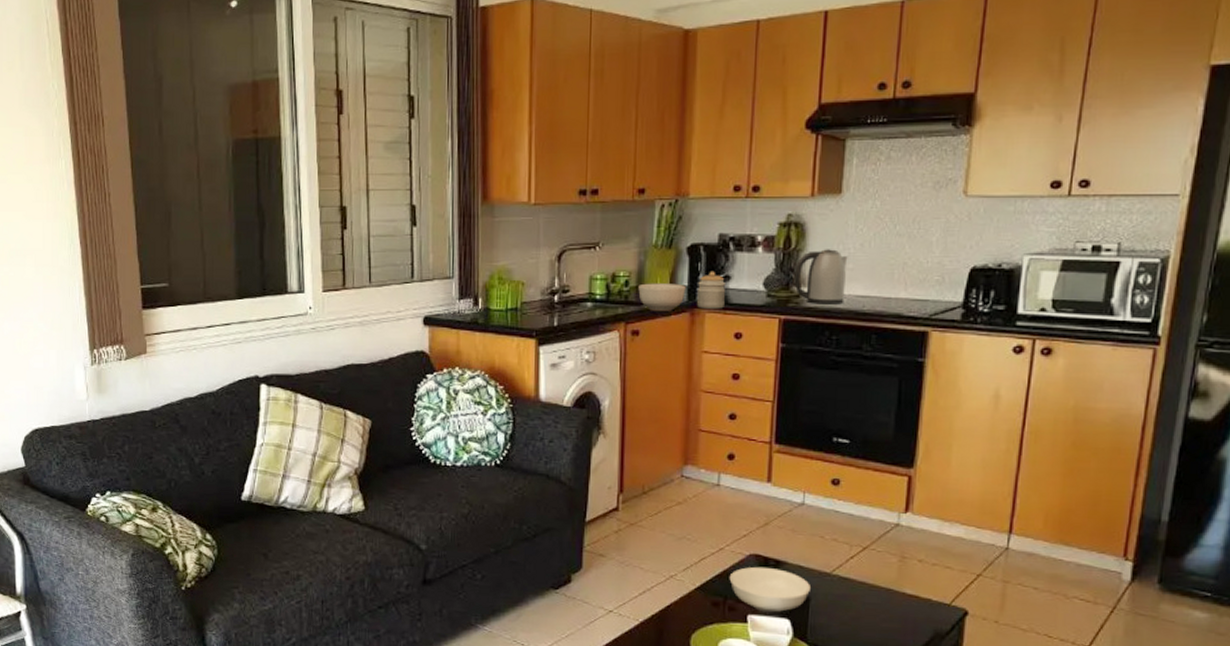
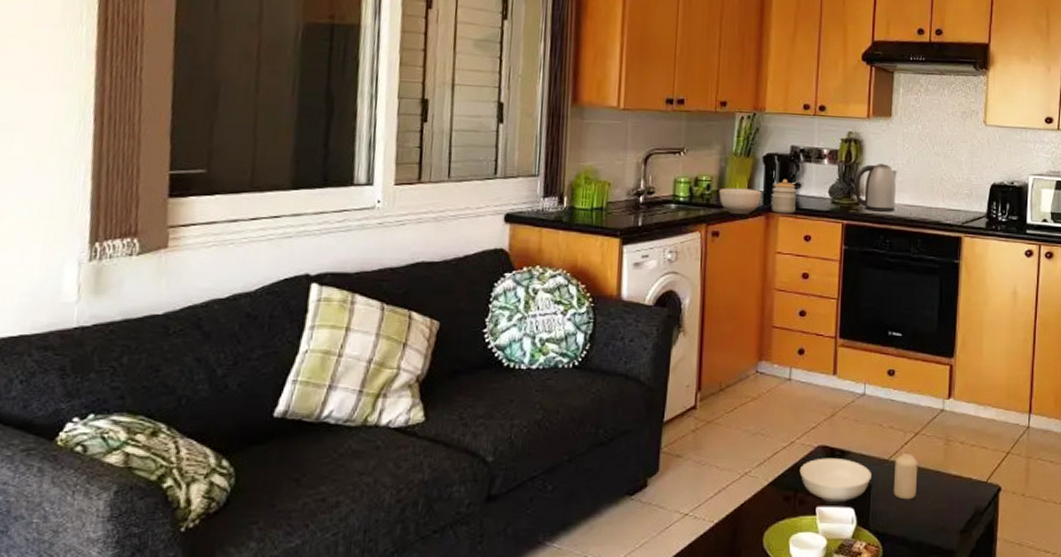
candle: none [835,567,866,616] -> present [893,452,918,500]

